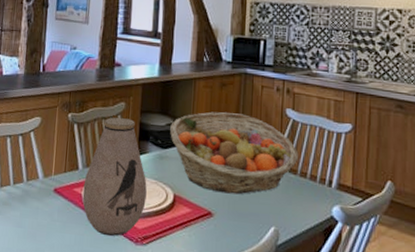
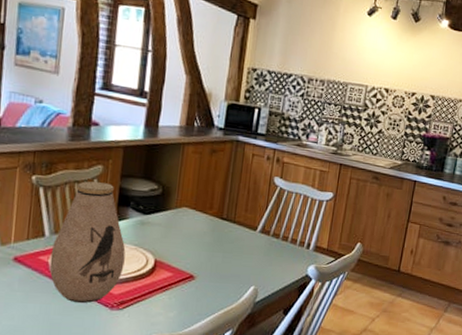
fruit basket: present [170,112,299,195] -> none [153,178,282,258]

